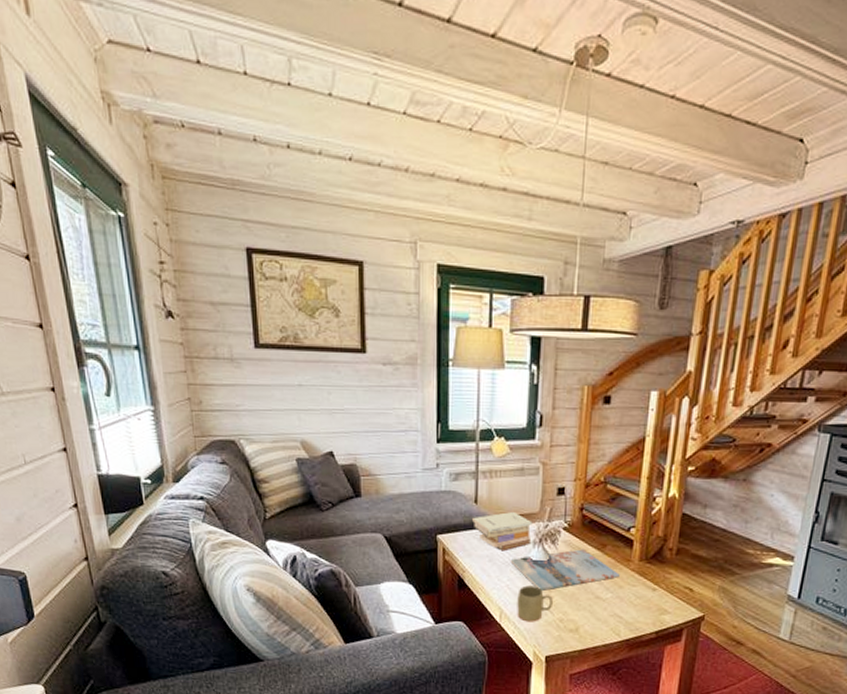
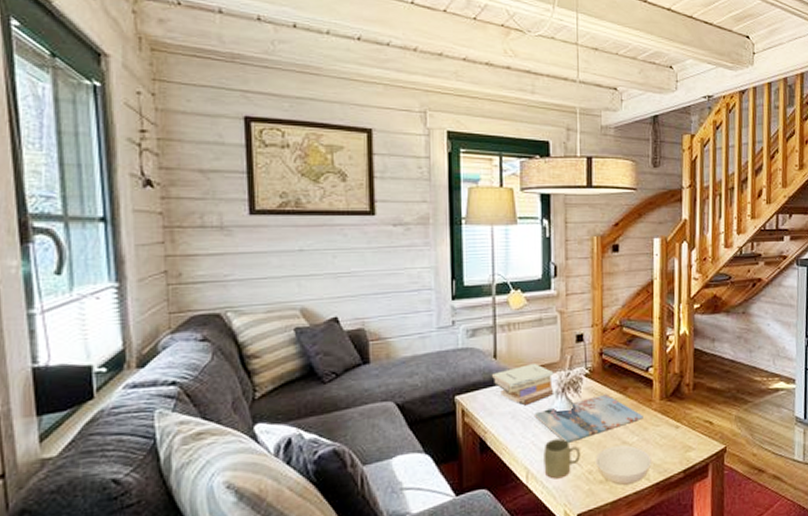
bowl: none [567,599,624,637] -> present [595,445,652,485]

